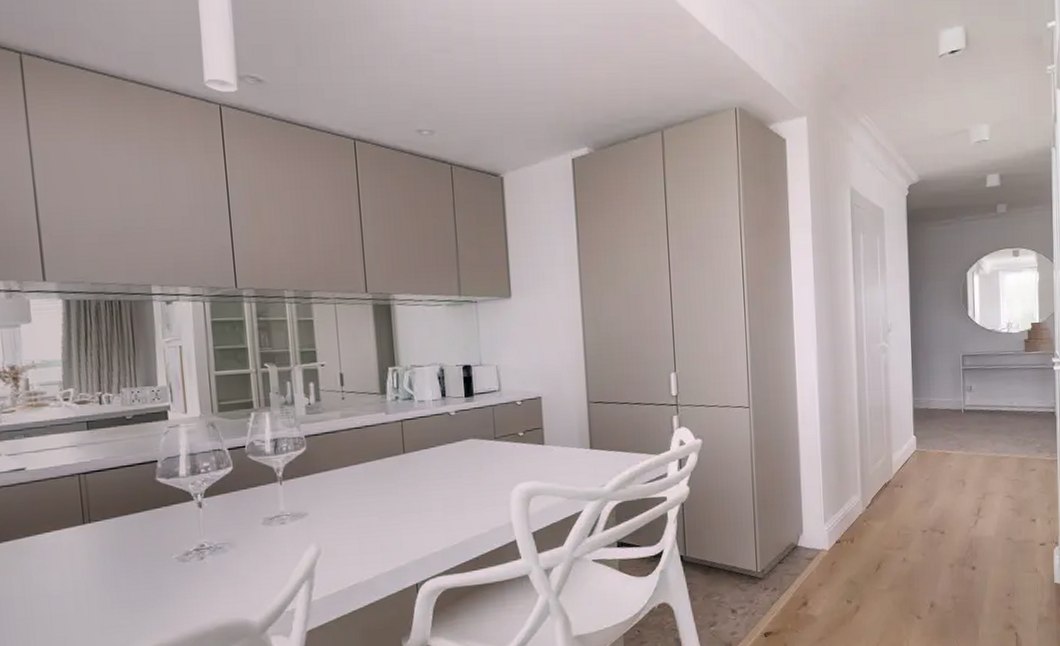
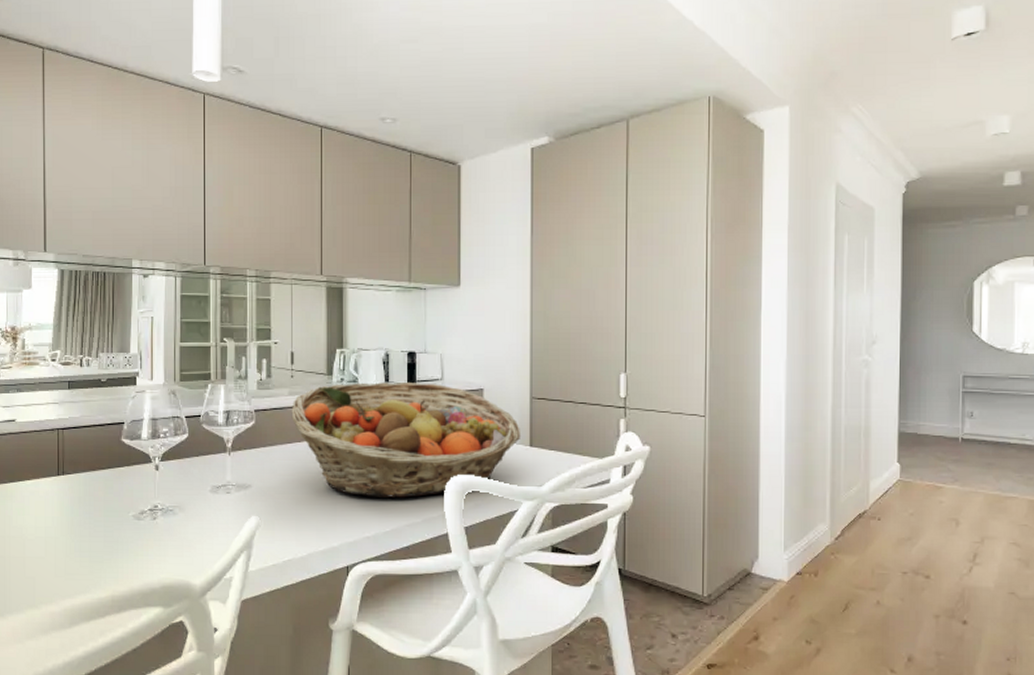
fruit basket: none [345,394,580,513] -> present [291,383,520,498]

